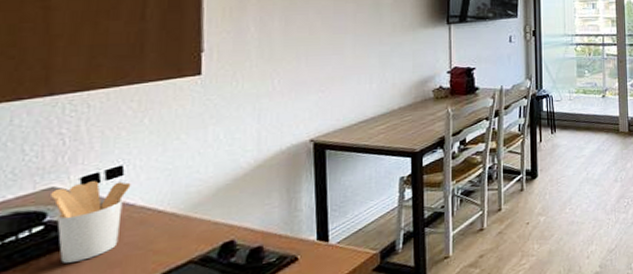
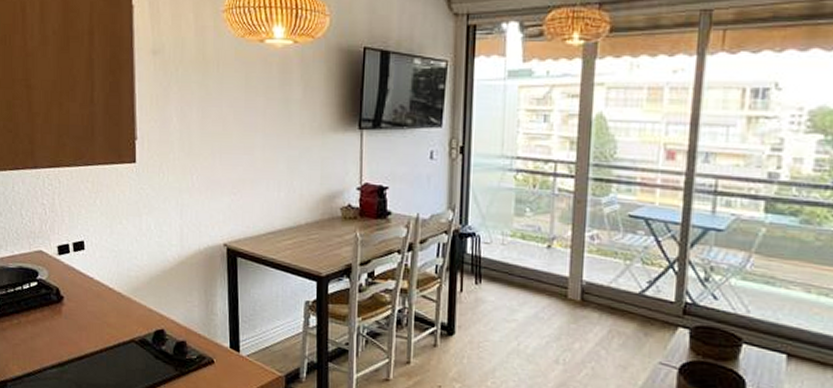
utensil holder: present [51,181,131,263] -> none [40,251,90,319]

